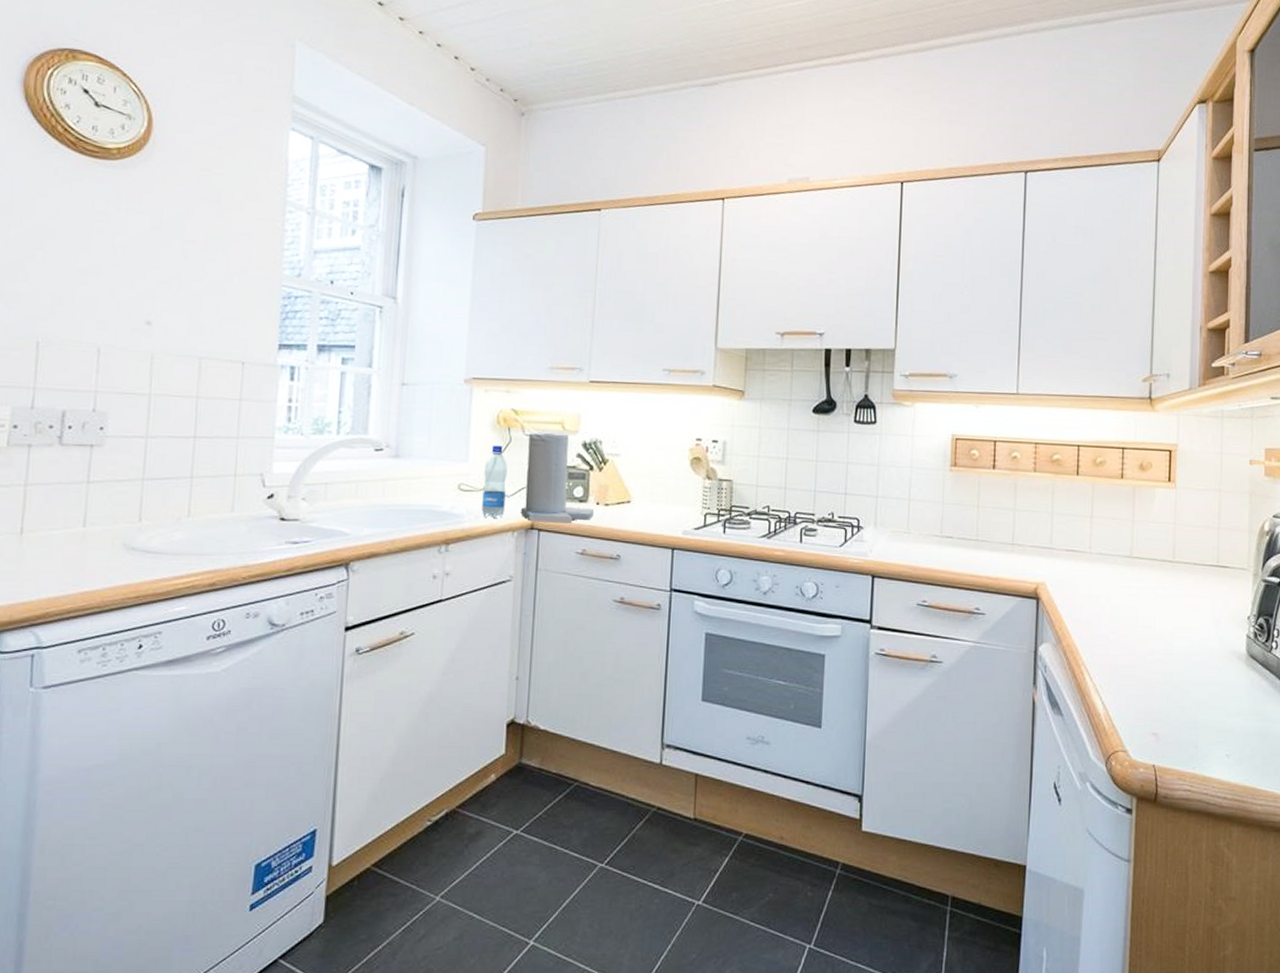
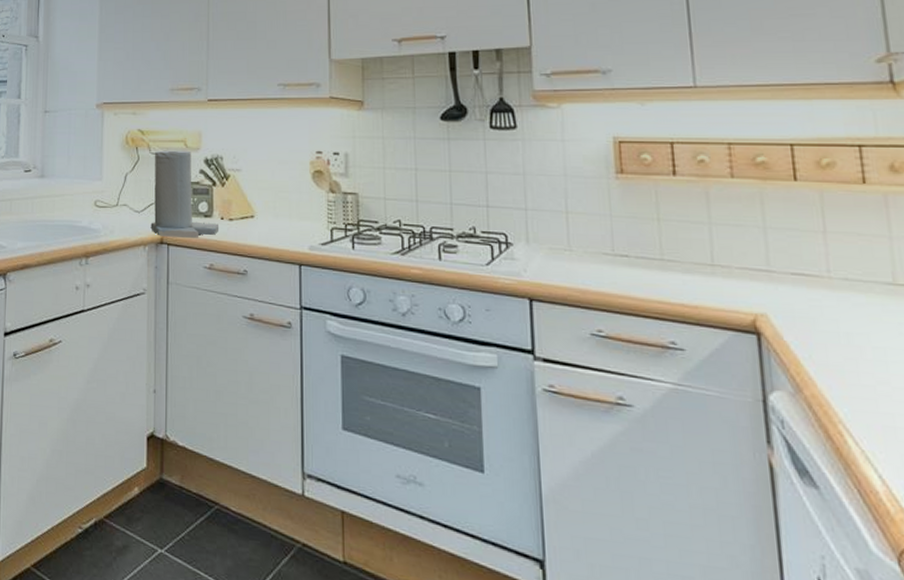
bottle: present [482,445,508,519] -> none [116,164,137,234]

